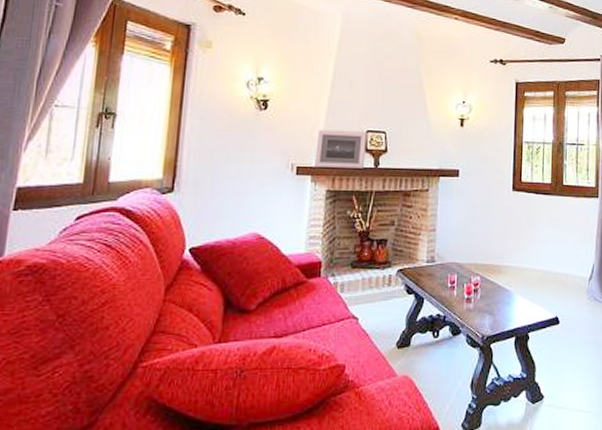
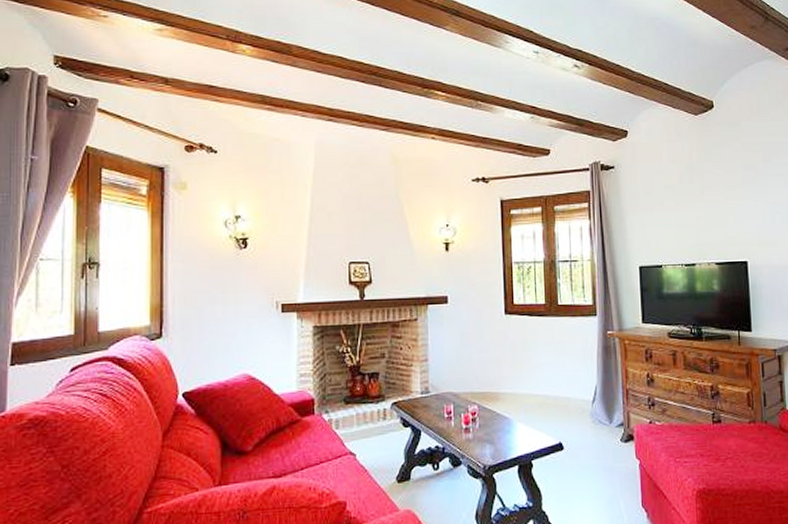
picture frame: present [314,129,367,170] -> none [299,263,350,303]

